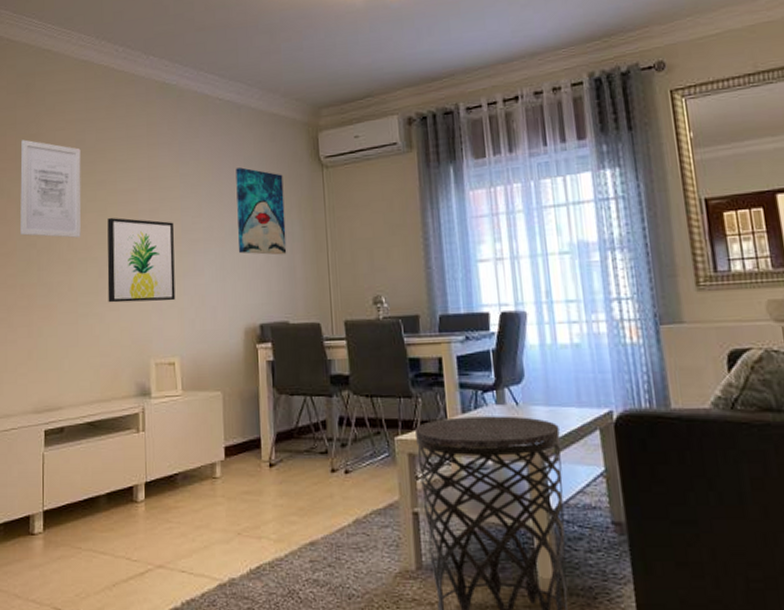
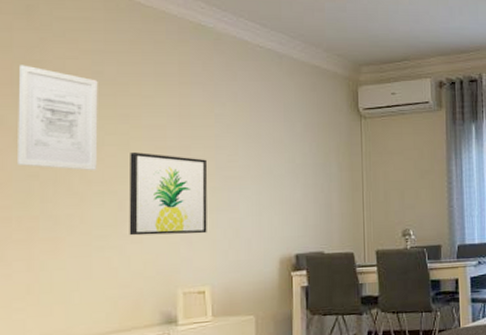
wall art: present [235,167,287,255] -> none [275,112,324,193]

